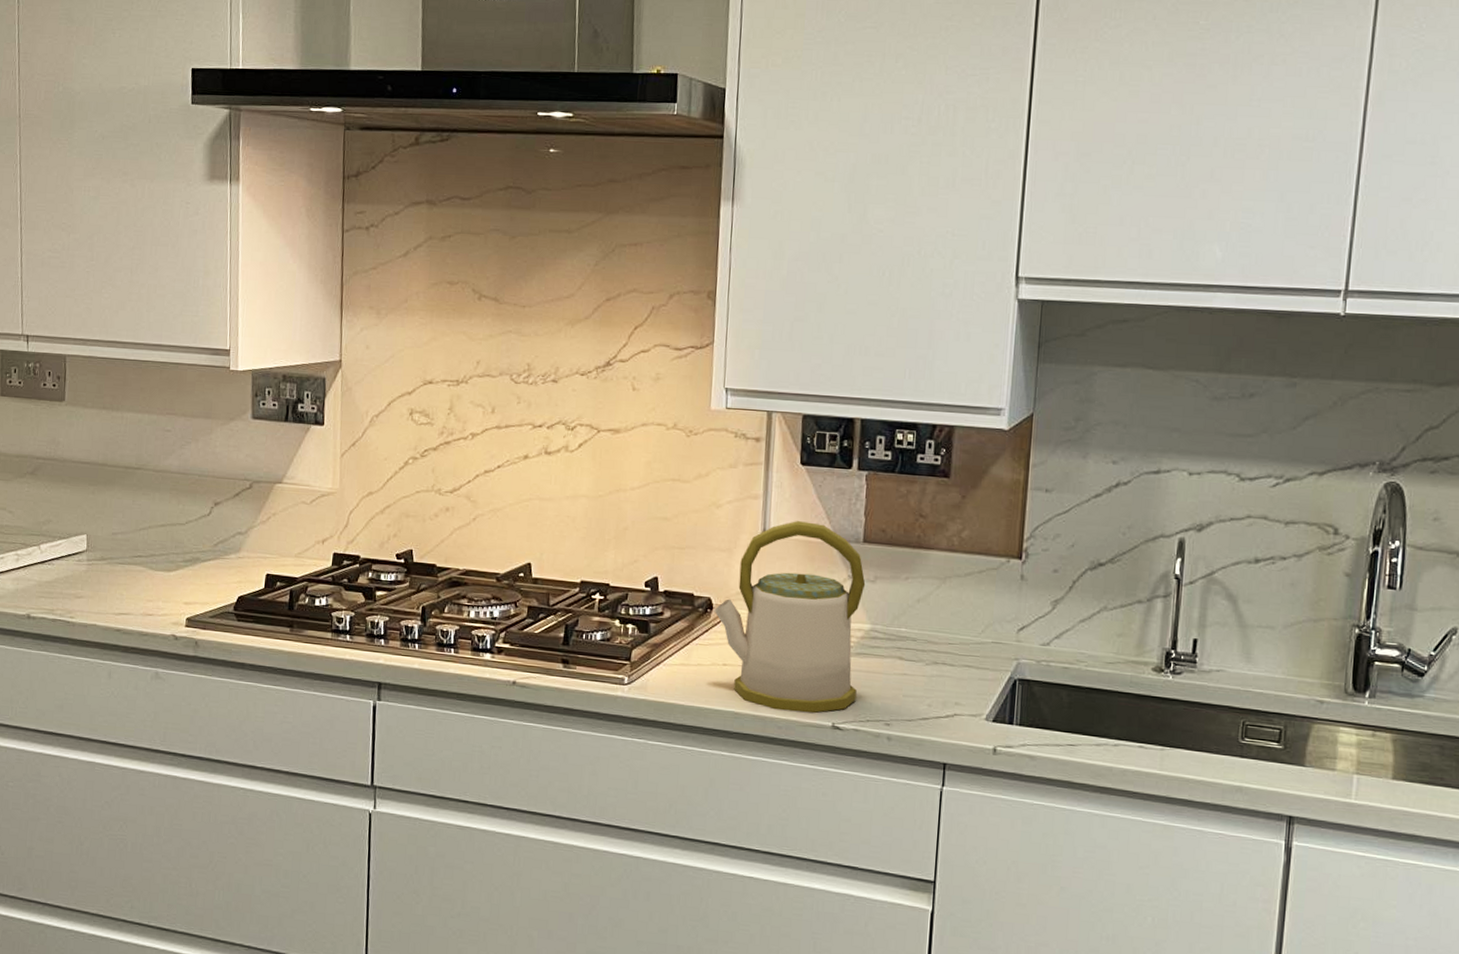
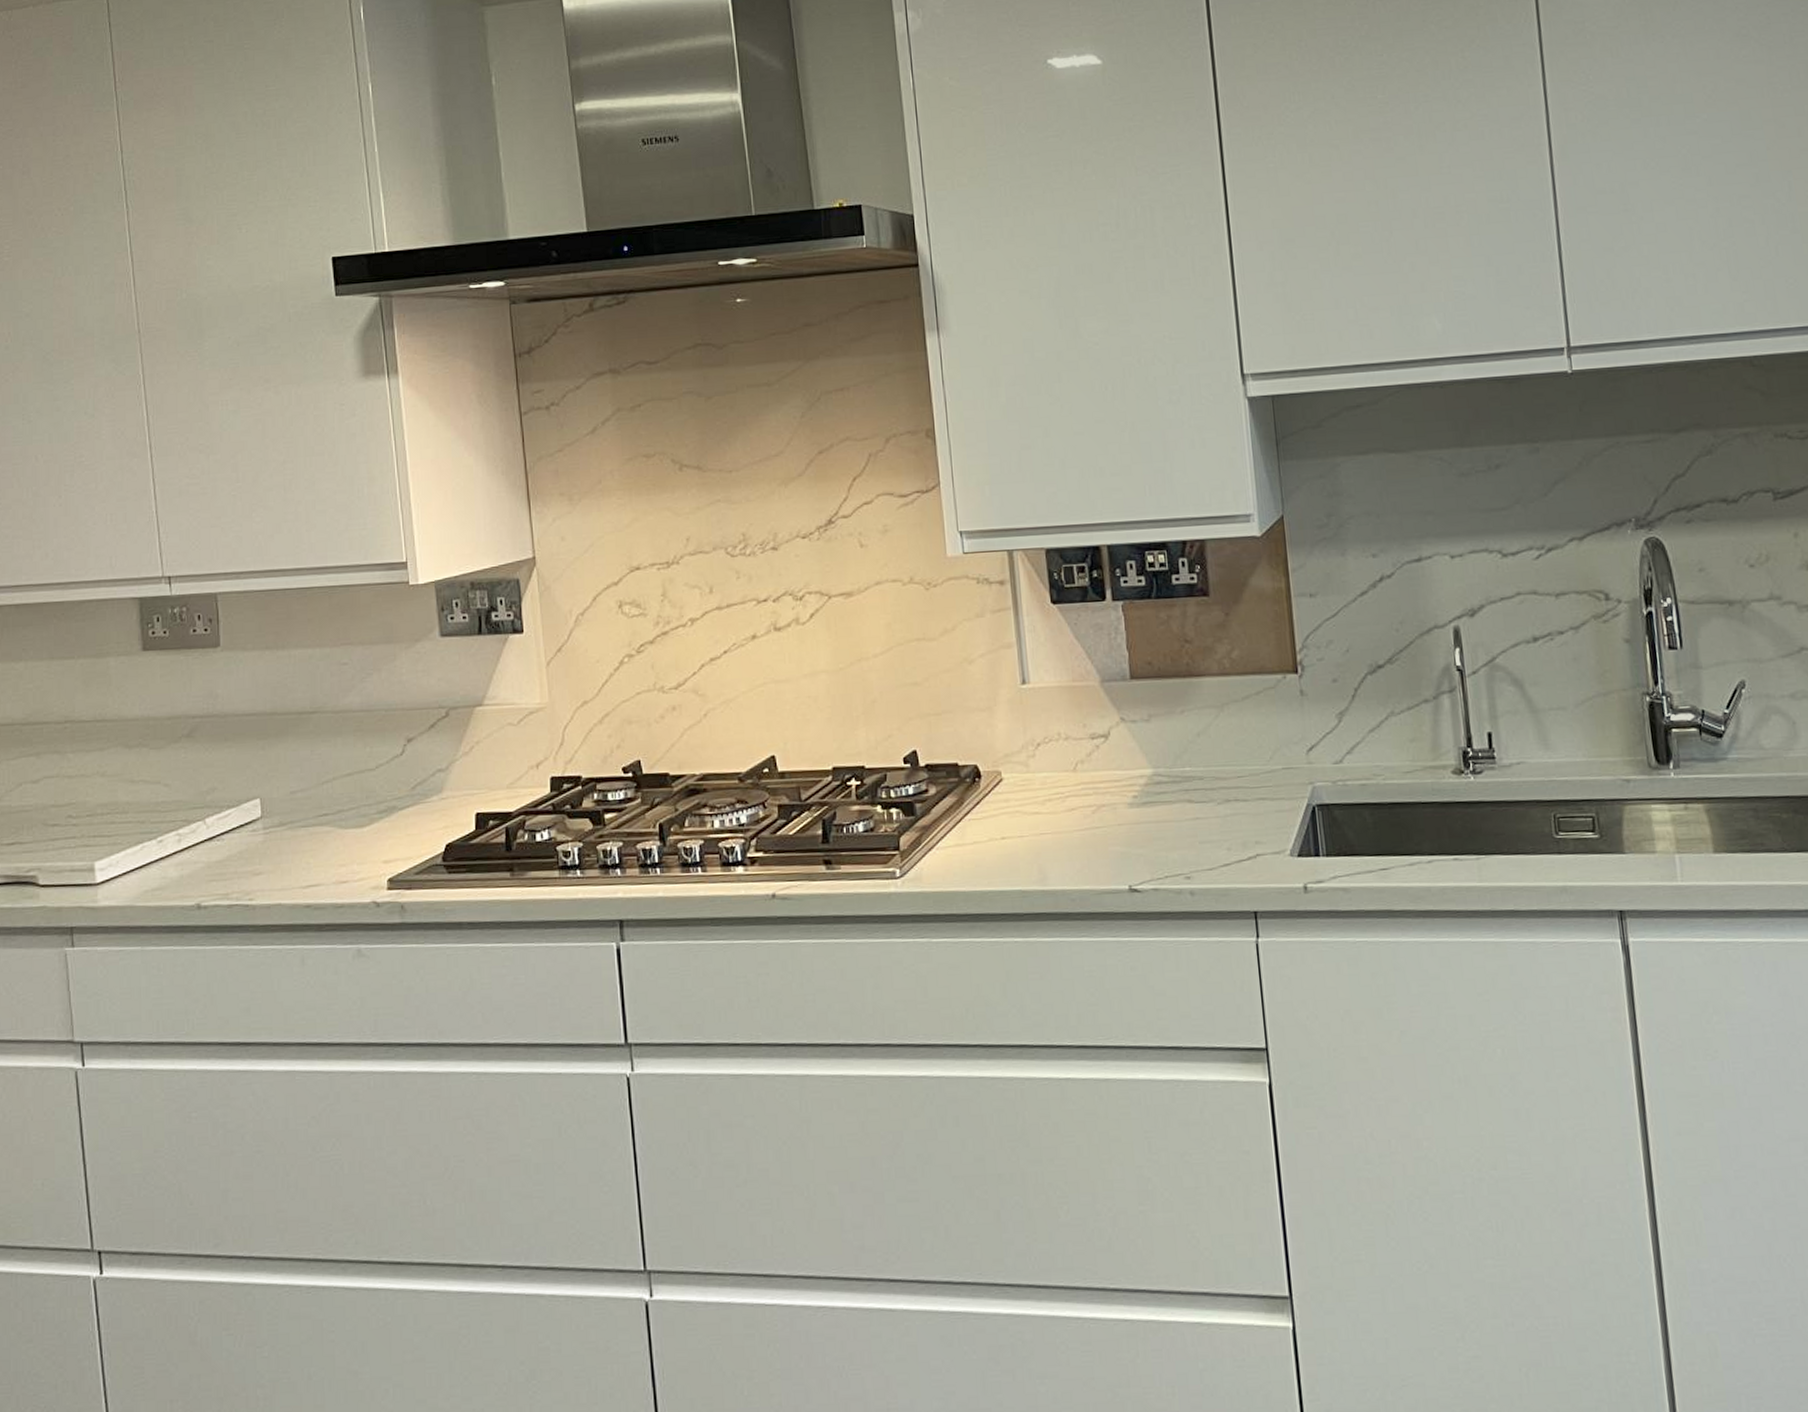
kettle: present [714,521,866,713] -> none [982,665,1150,881]

